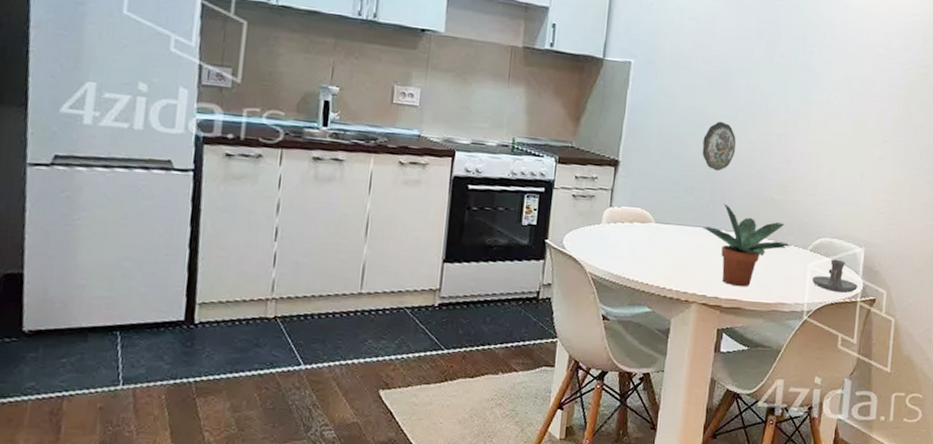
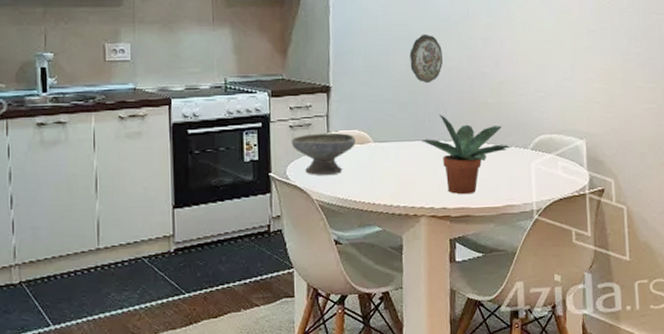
bowl: none [572,205,637,250] -> present [291,132,356,175]
candle holder: present [812,259,858,293] -> none [537,154,584,187]

